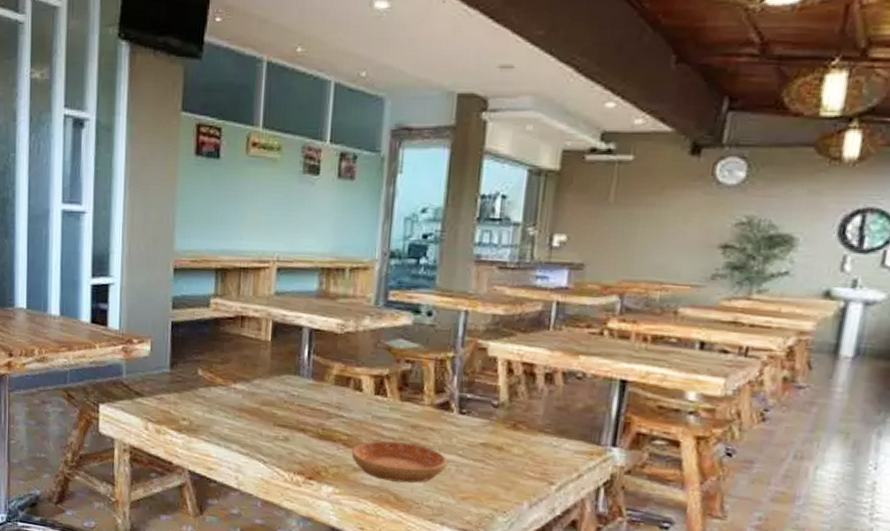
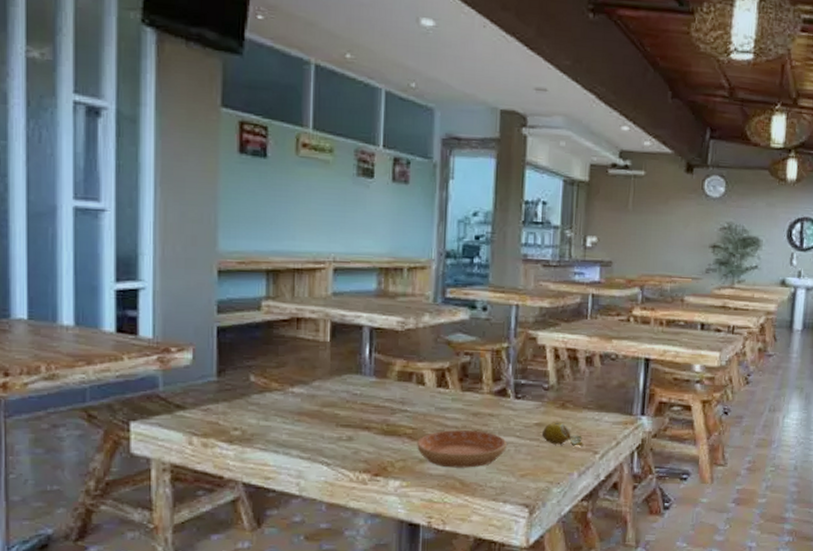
fruit: none [487,443,538,475] -> present [541,422,584,446]

